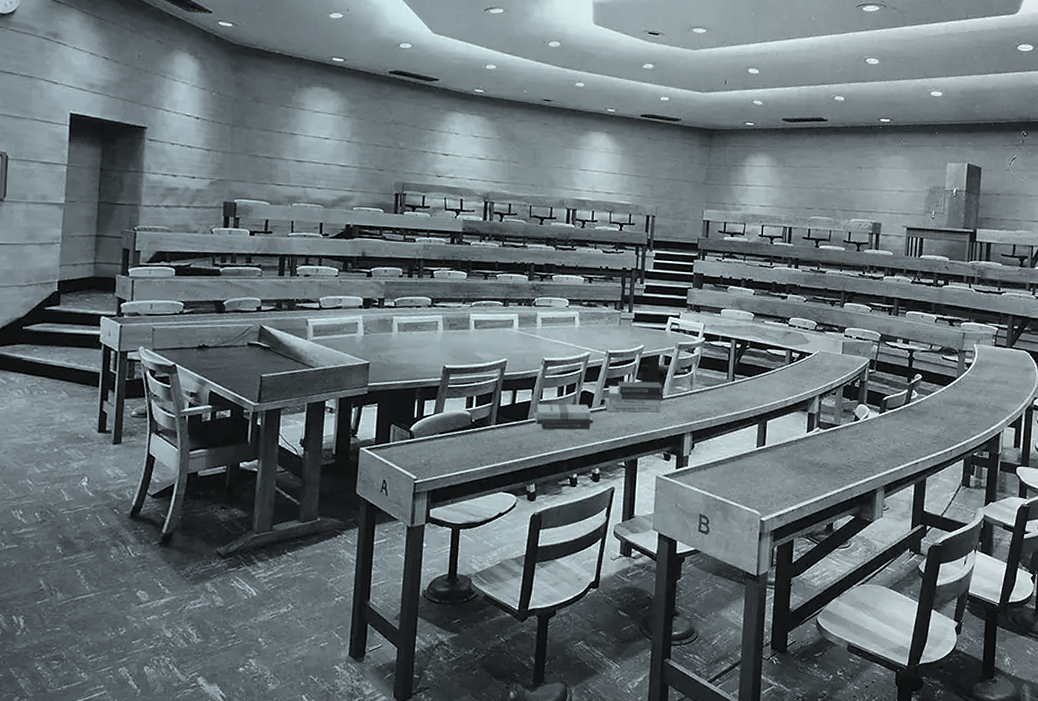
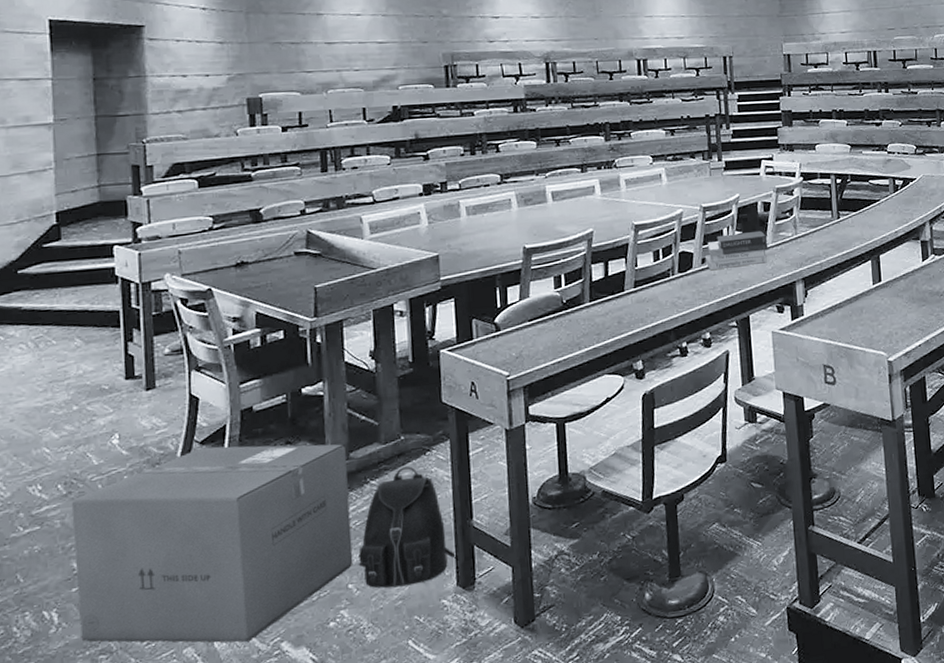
box: none [40,500,270,671] -> present [71,444,353,643]
backpack: none [268,545,352,648] -> present [358,466,457,588]
books: present [533,403,594,430] -> none [630,266,697,299]

